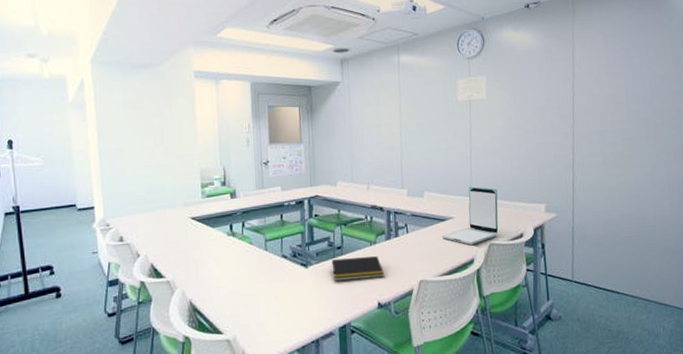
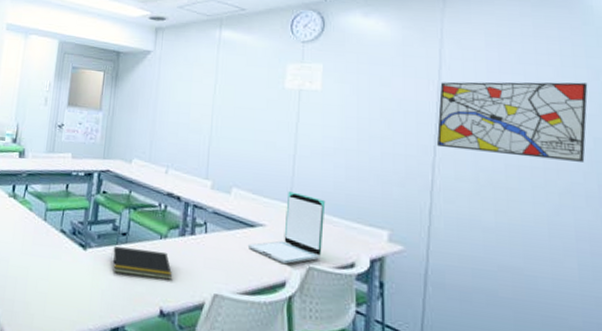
wall art: none [574,67,673,132] -> present [436,81,588,162]

